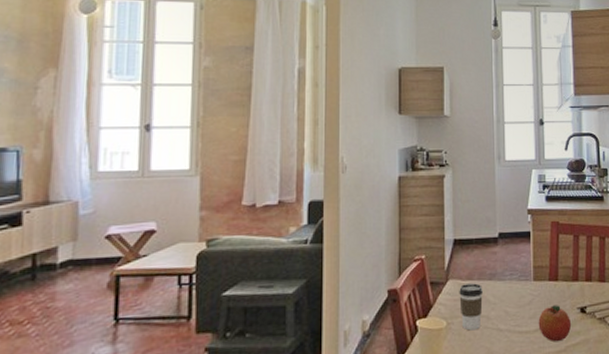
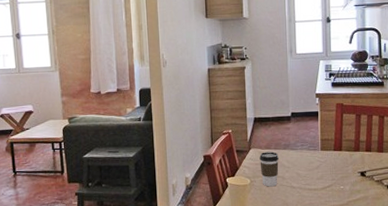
fruit: present [538,305,572,342] -> none [325,169,353,198]

